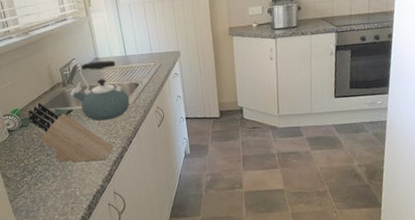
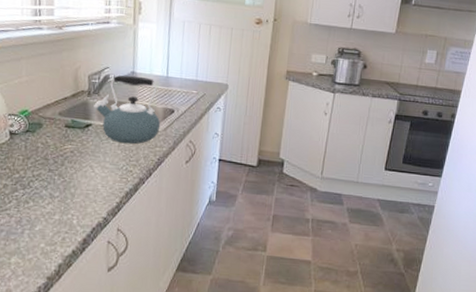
knife block: present [28,102,113,163] -> none [37,108,129,189]

